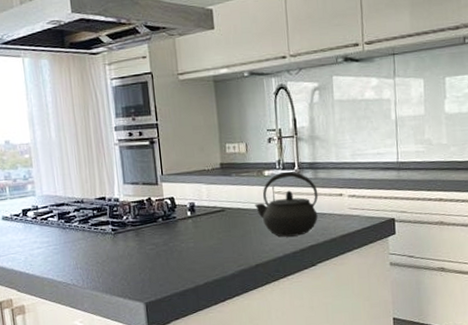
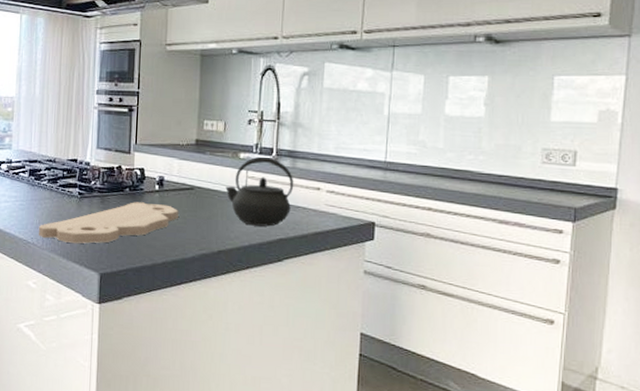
cutting board: none [77,229,214,279] -> present [39,202,179,244]

